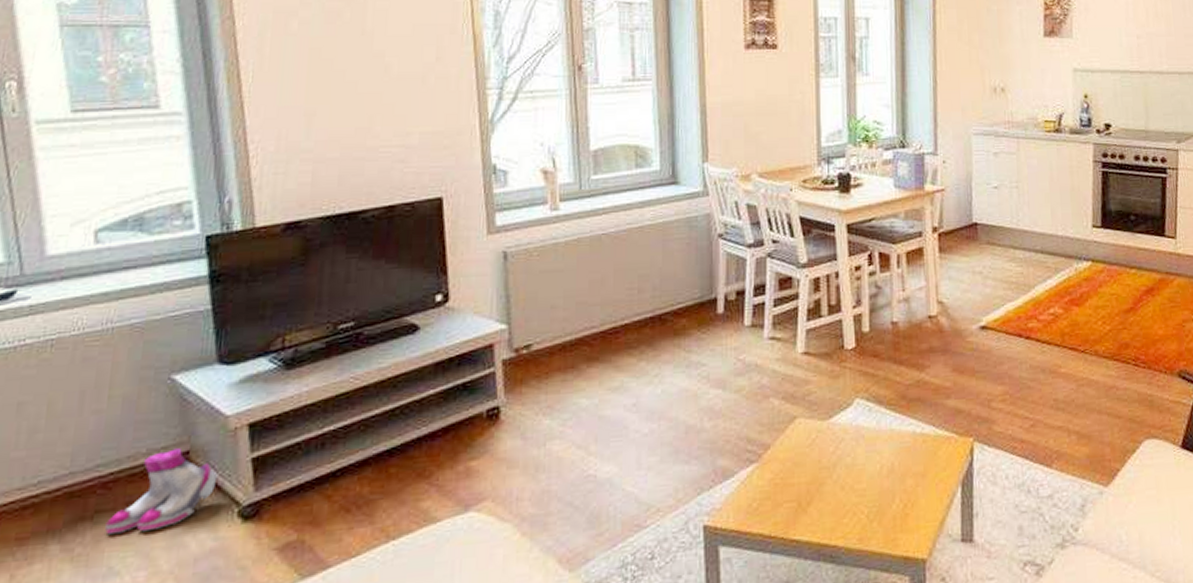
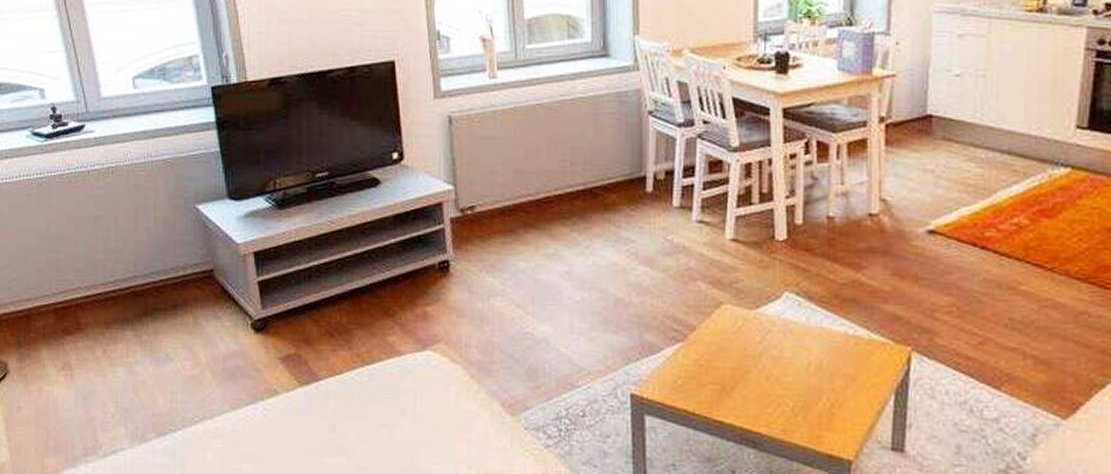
boots: present [105,448,218,535] -> none [161,266,235,330]

